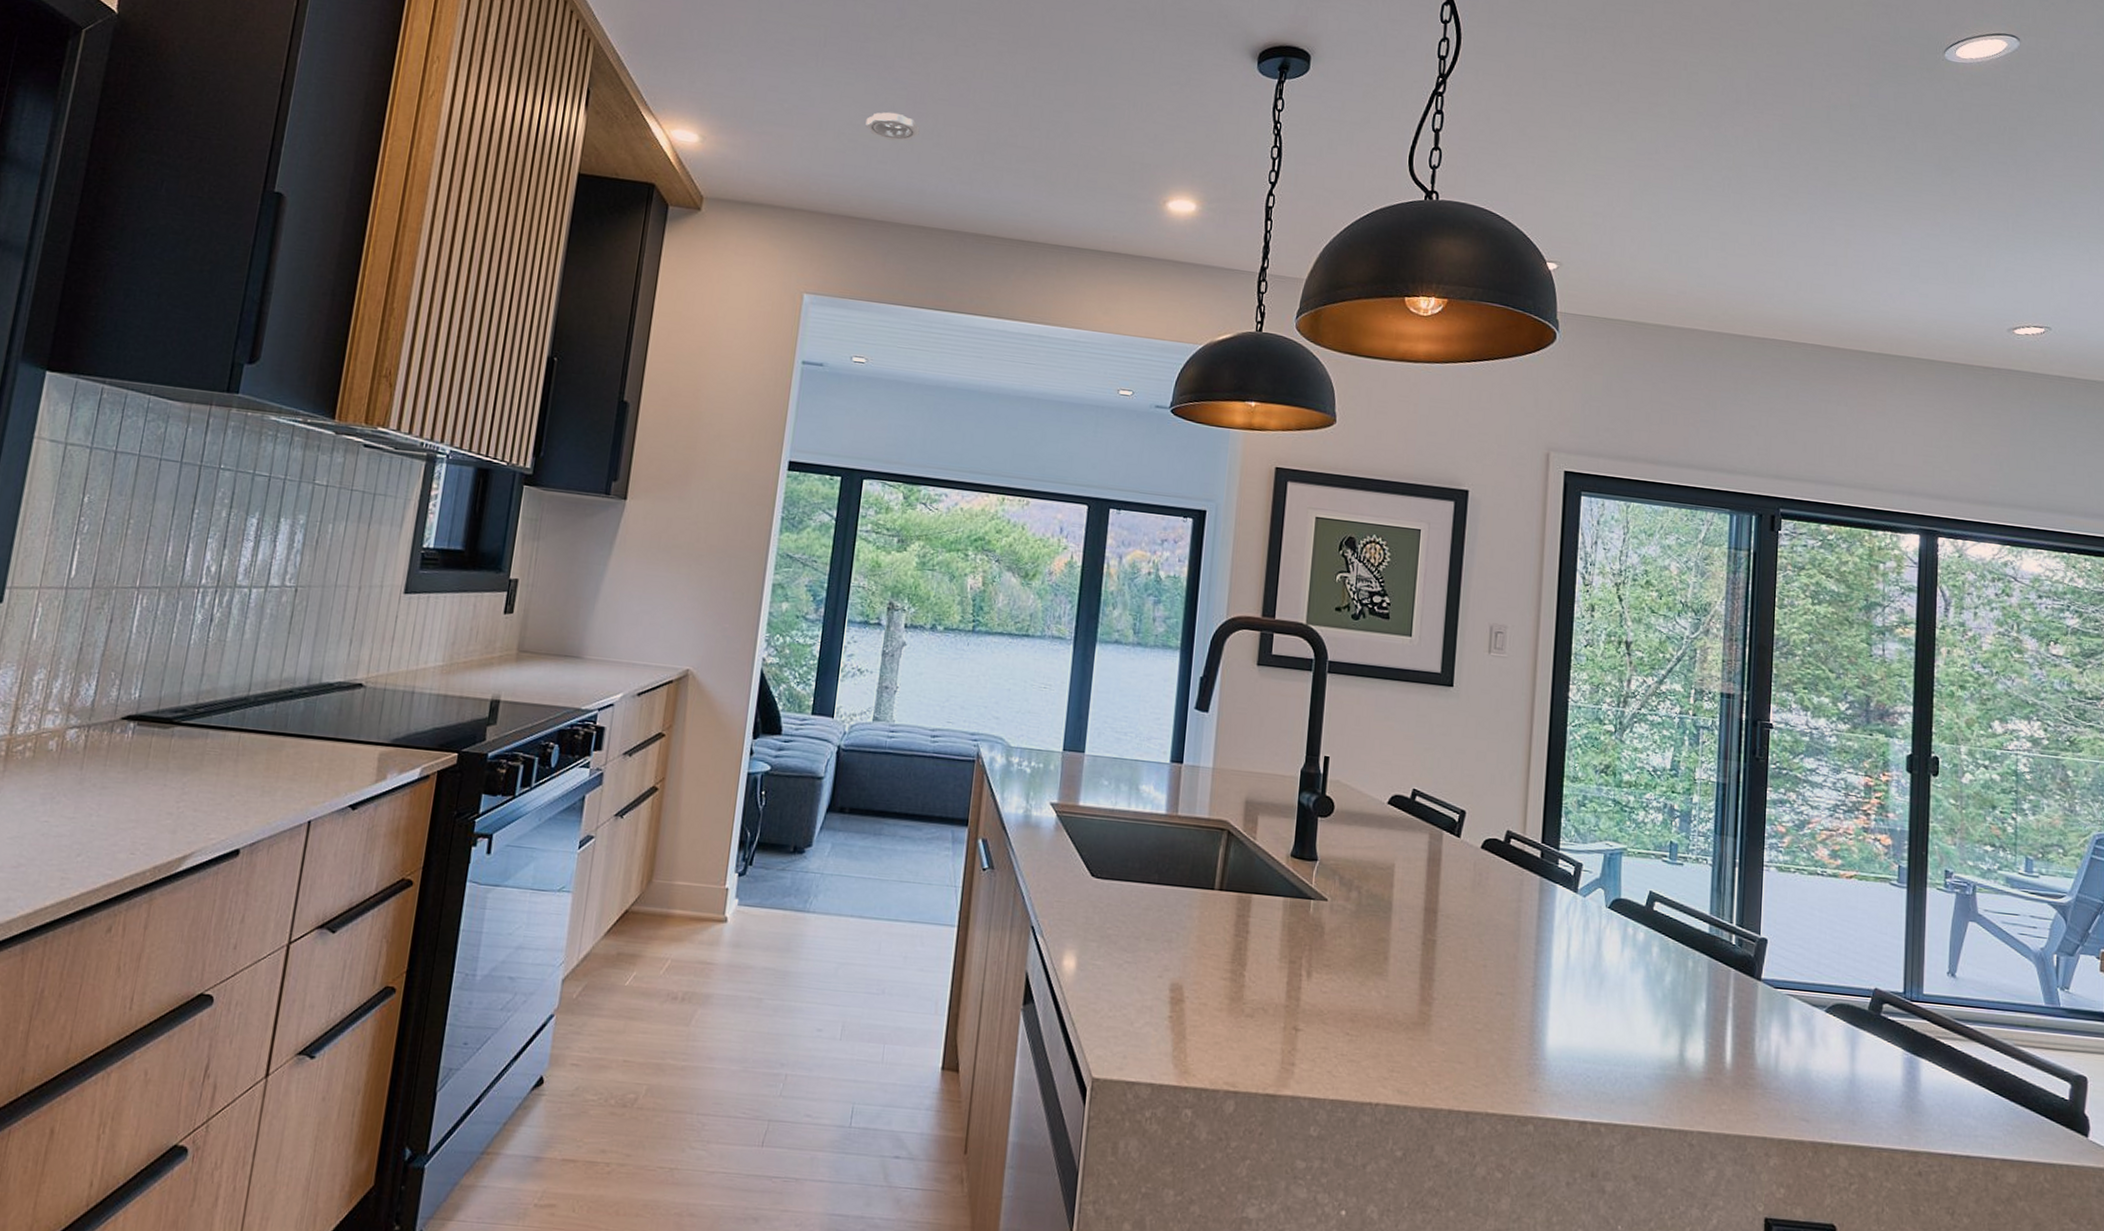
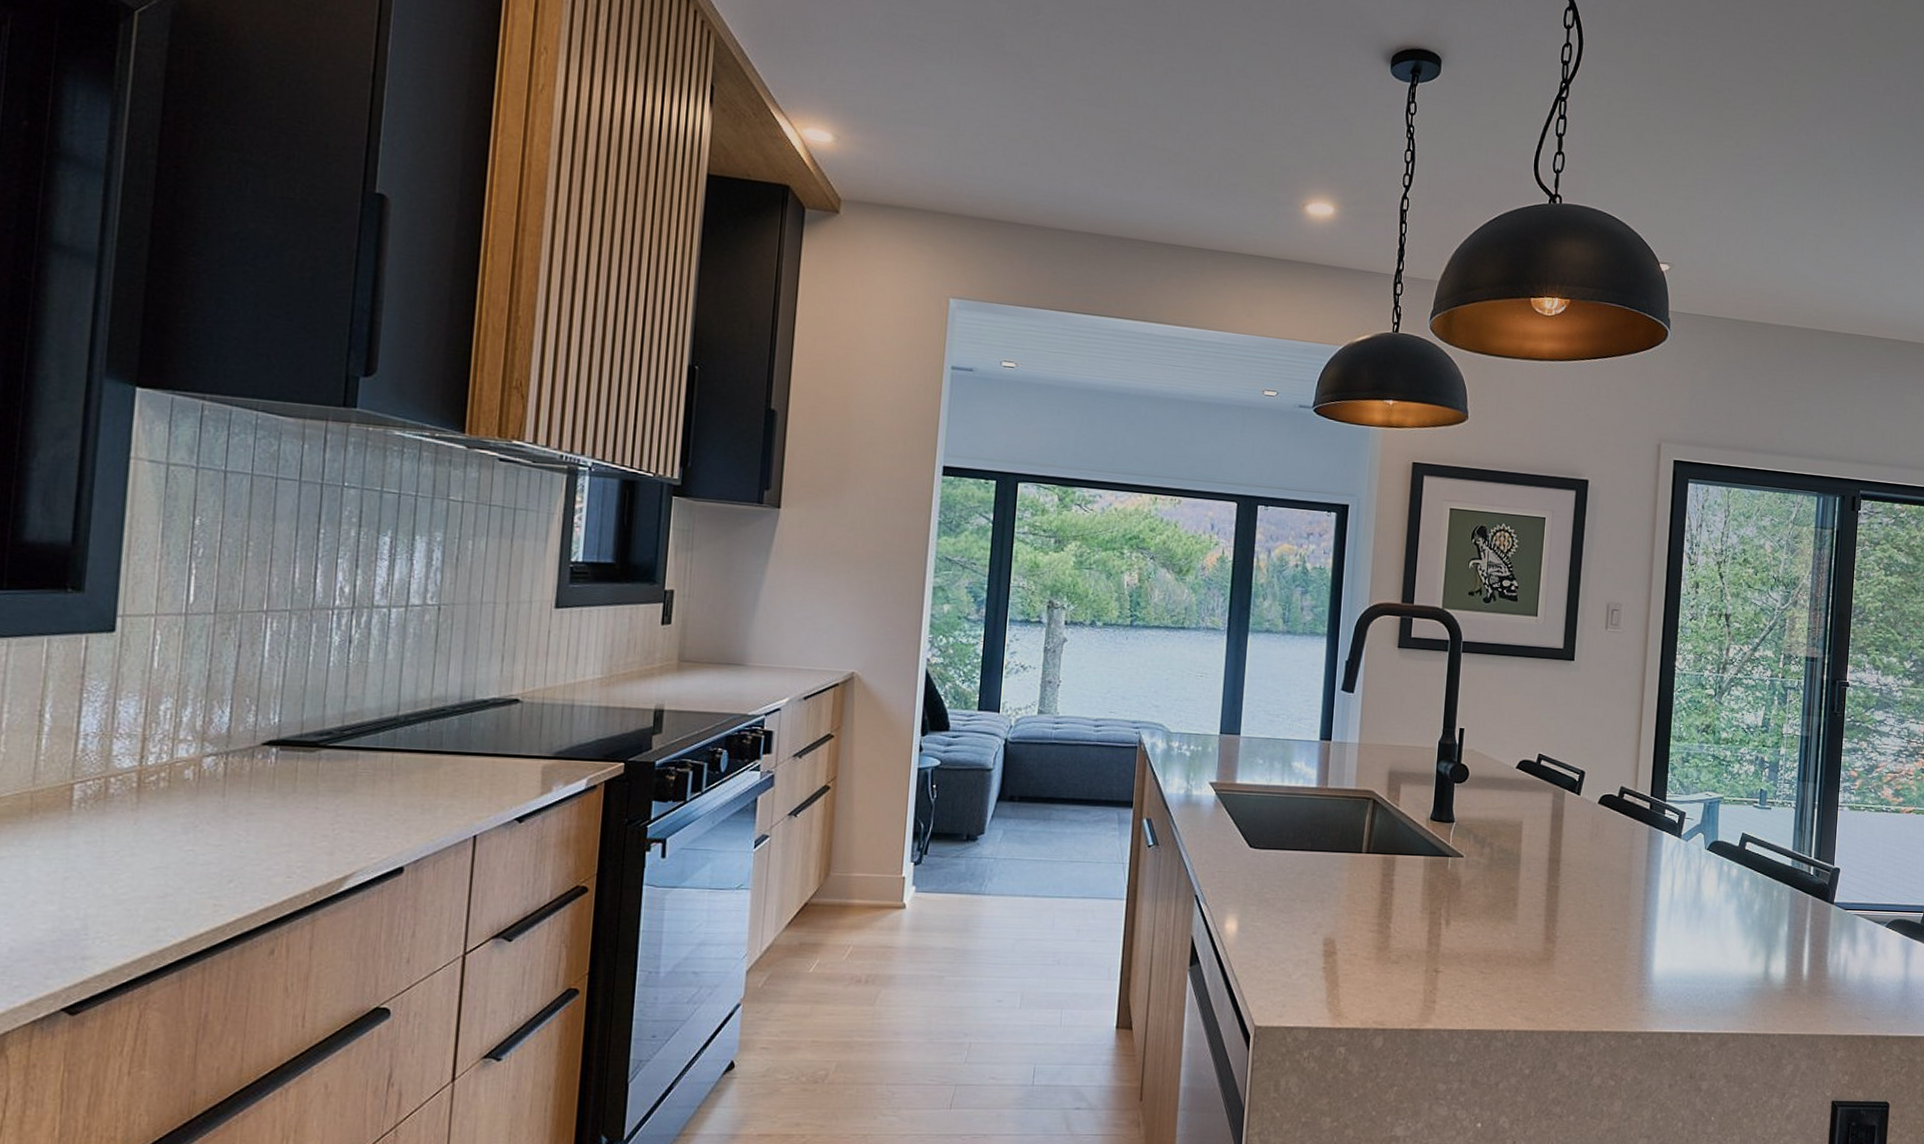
smoke detector: present [865,112,920,141] -> none [1004,112,1060,142]

